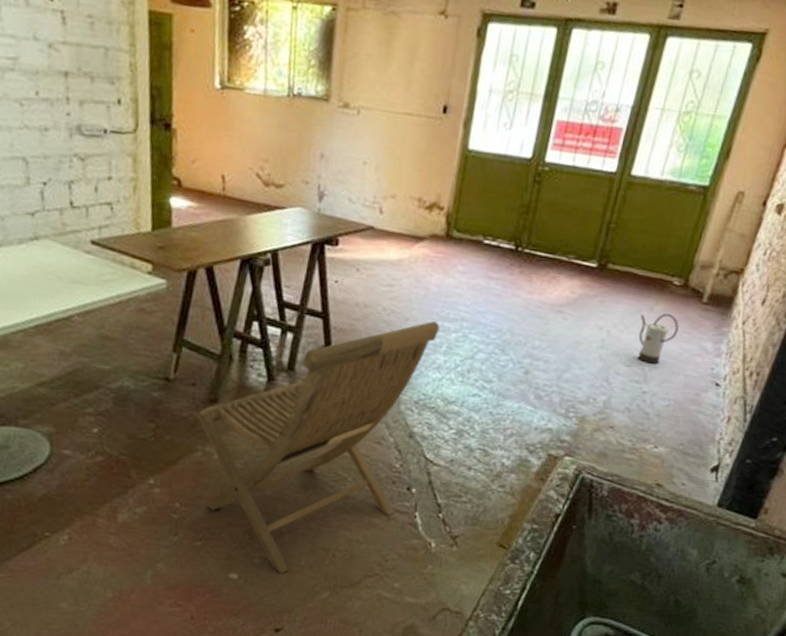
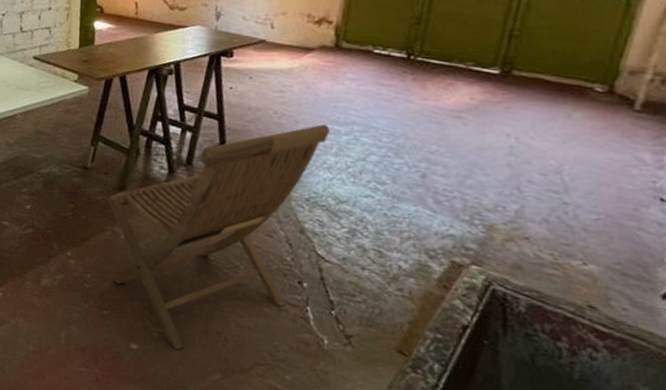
watering can: present [638,313,679,364] -> none [554,120,605,174]

